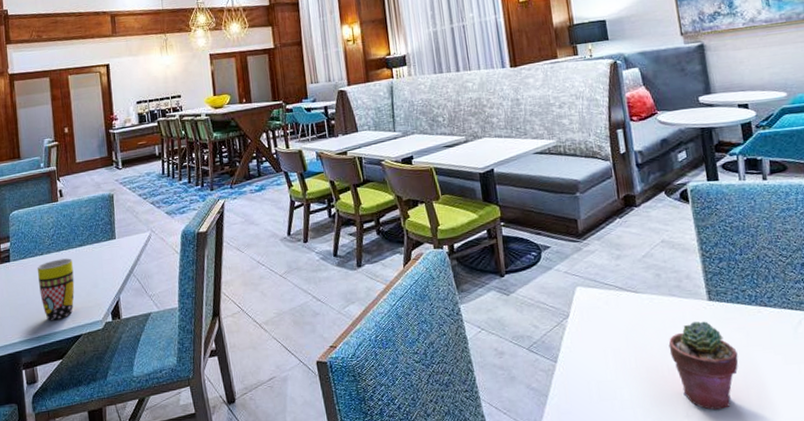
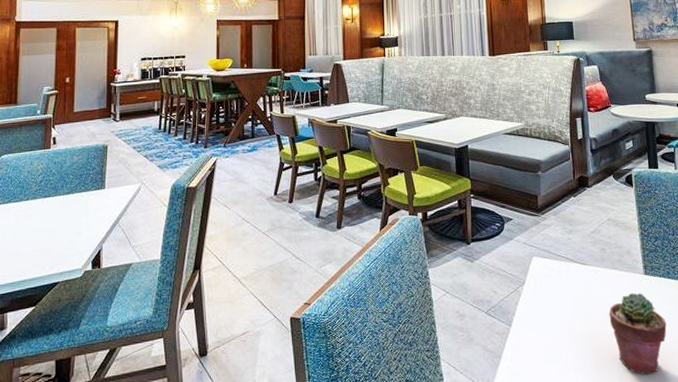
mug: present [38,258,75,320] -> none [20,205,58,266]

